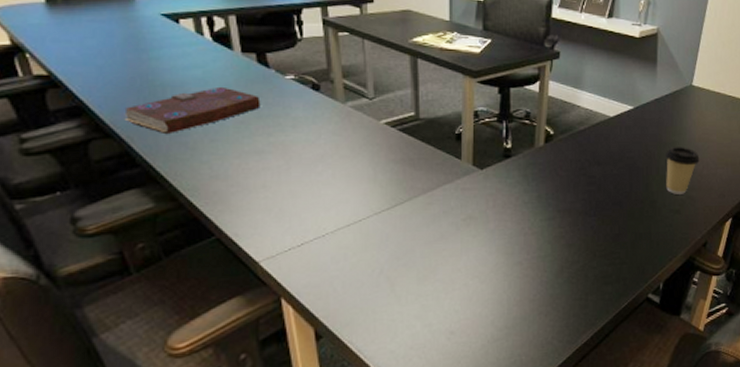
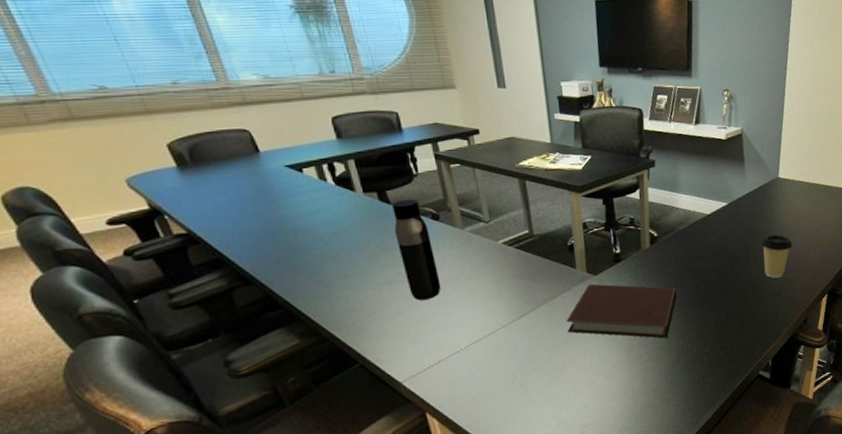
book: present [124,86,261,135] -> none [261,226,387,276]
water bottle: none [271,64,313,175] -> present [392,199,441,300]
notebook: none [444,178,568,246] -> present [566,284,677,339]

